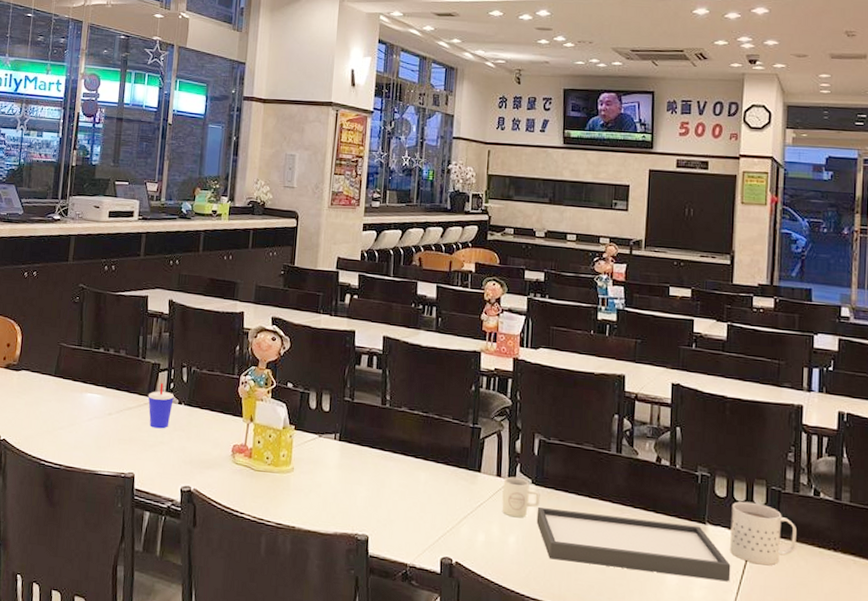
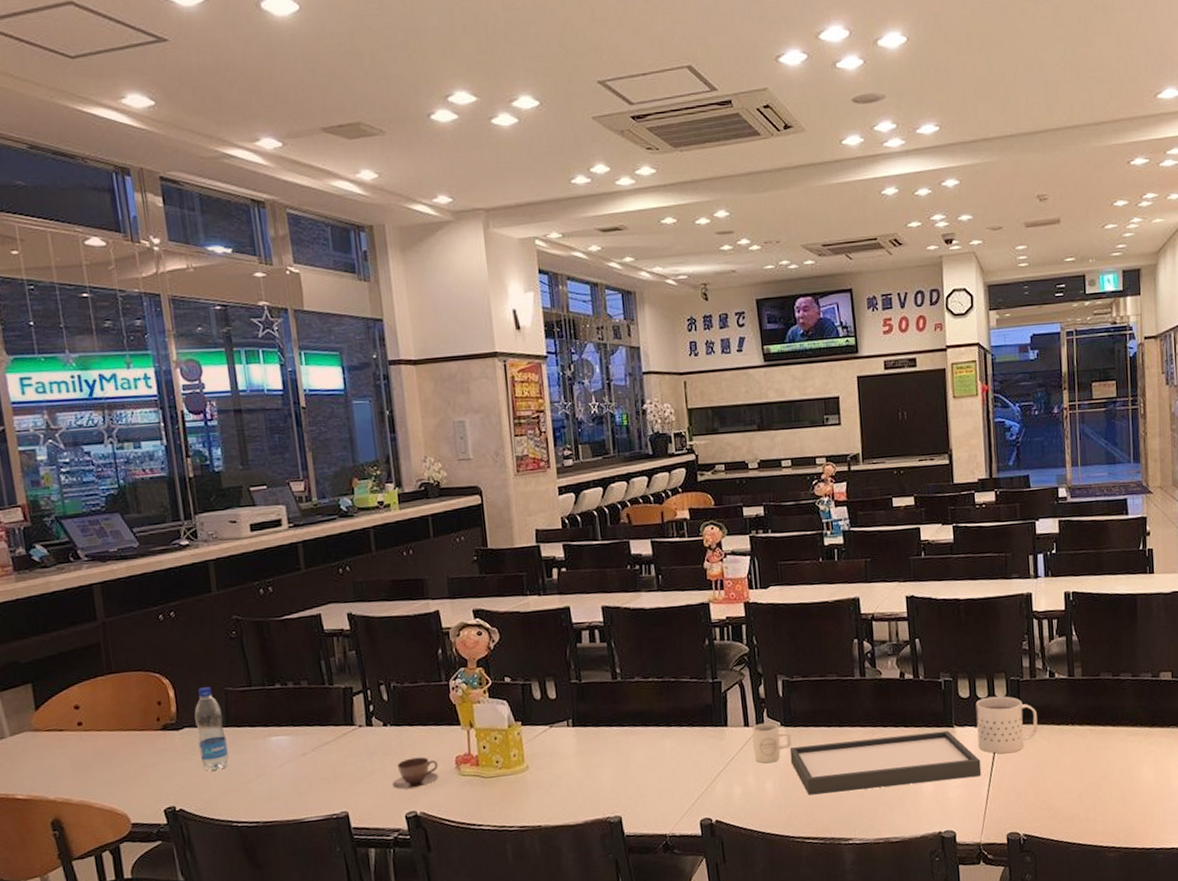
bottle: none [29,338,55,413] -> present [194,686,229,772]
beverage cup: present [148,383,174,429] -> none [345,708,377,758]
teacup: none [175,437,217,466] -> present [392,757,439,789]

